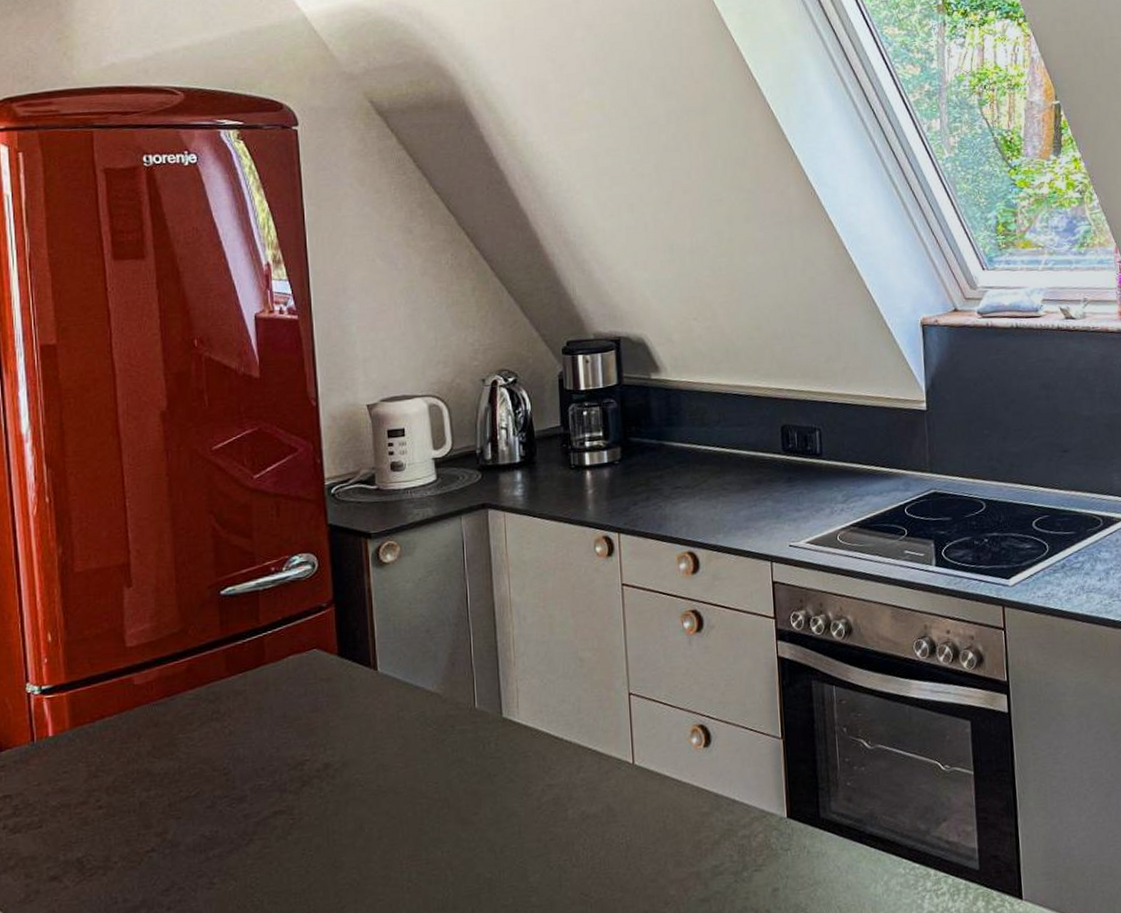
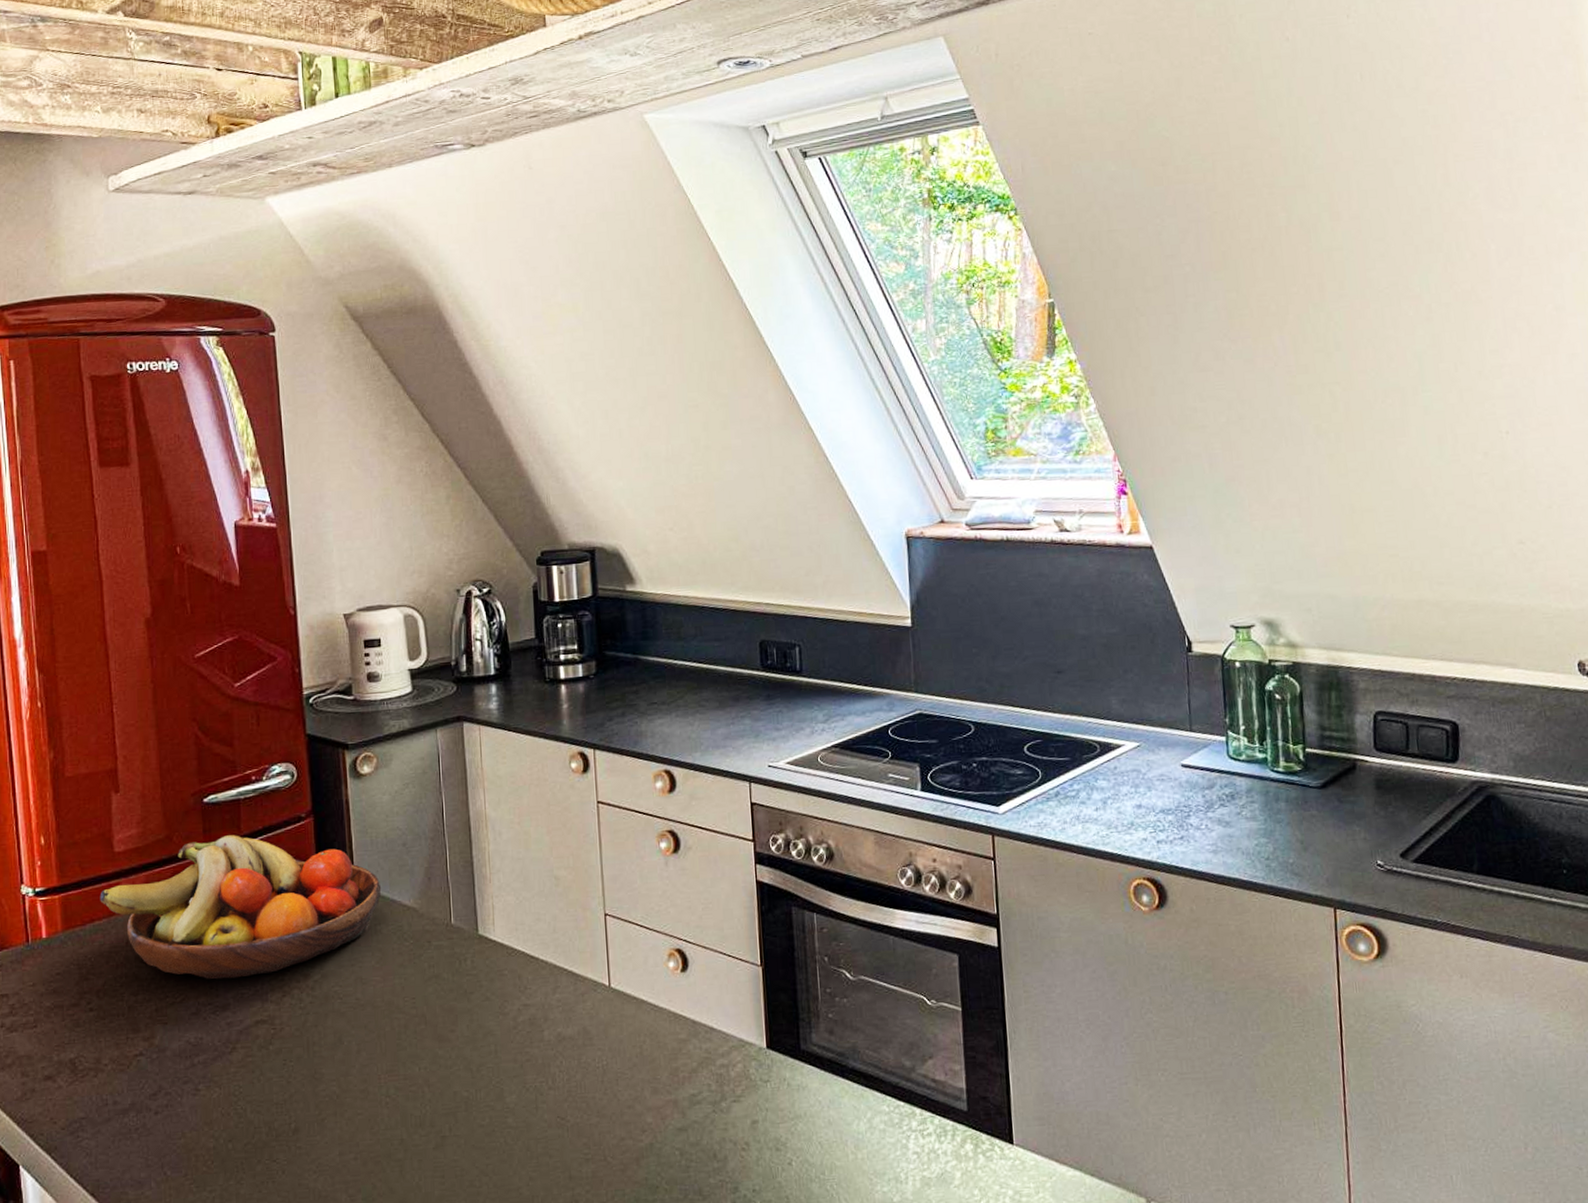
fruit bowl: none [110,626,404,773] -> present [100,835,382,980]

